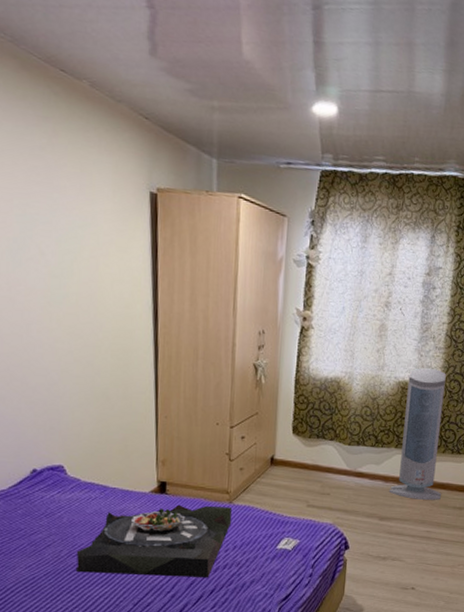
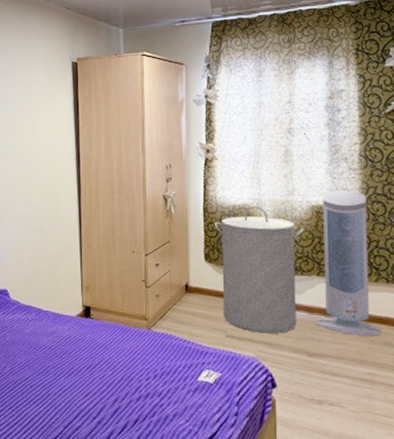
serving tray: present [77,504,233,577] -> none [17,329,151,406]
laundry hamper: none [304,379,389,502] -> present [214,206,304,334]

